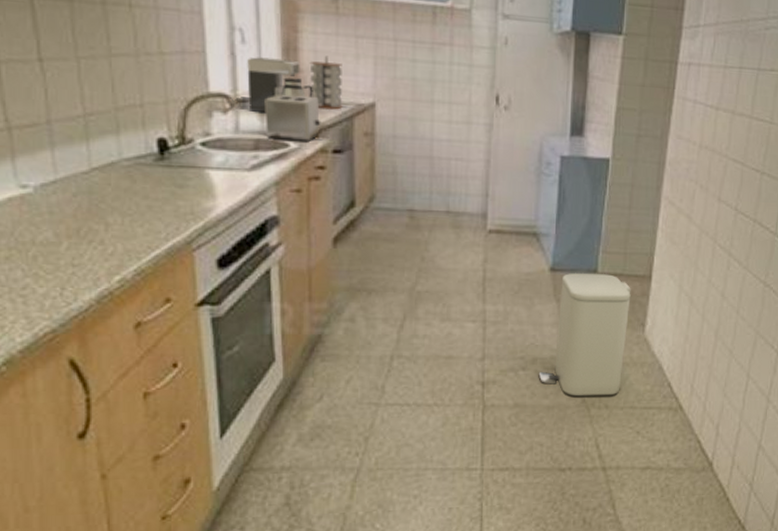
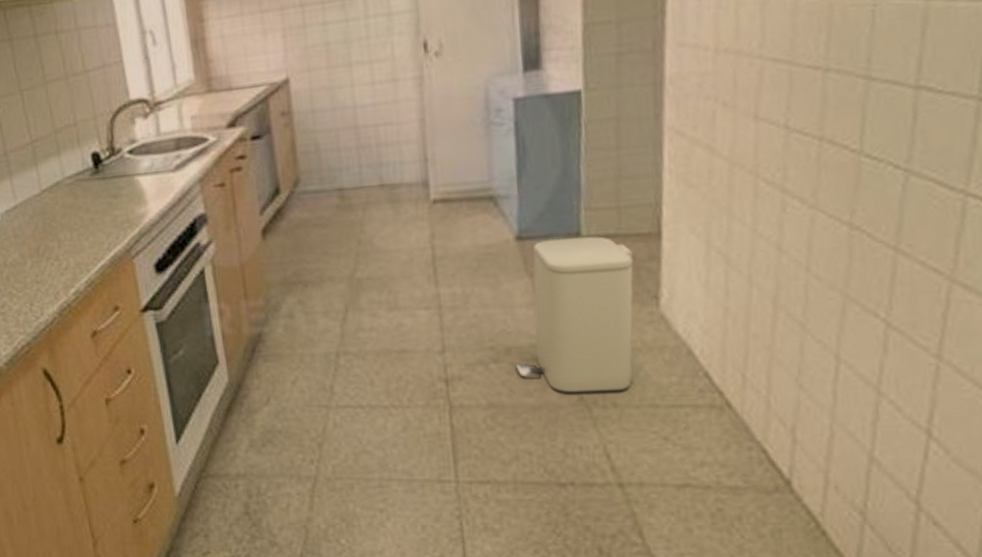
coffee maker: present [247,57,313,112] -> none [160,51,226,112]
toaster: present [264,94,321,144] -> none [180,84,237,138]
spice rack: present [309,54,343,110] -> none [218,37,256,96]

